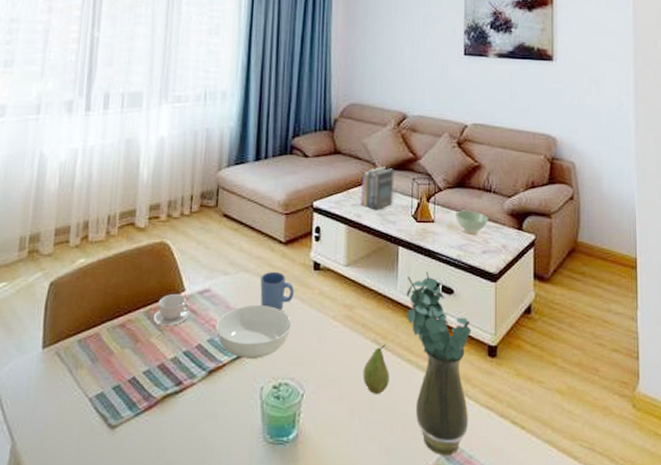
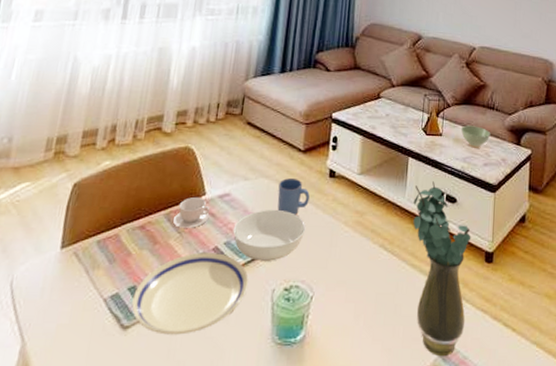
plate: none [118,350,235,434] -> present [132,252,249,335]
books: present [360,167,394,211] -> none [375,83,408,123]
fruit: present [363,344,390,394] -> none [369,249,394,297]

